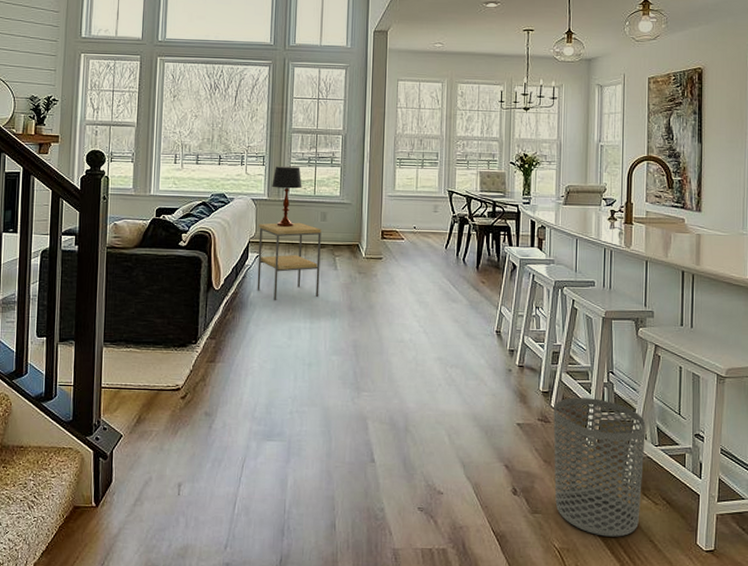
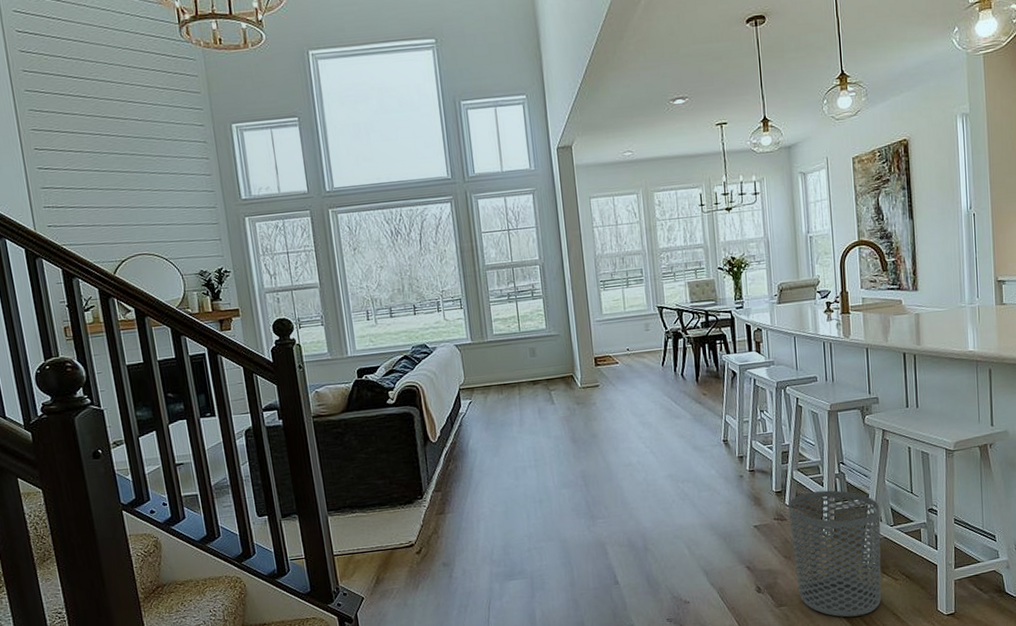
side table: present [257,222,321,300] -> none [466,361,540,444]
table lamp: present [272,166,302,228] -> none [473,305,506,370]

